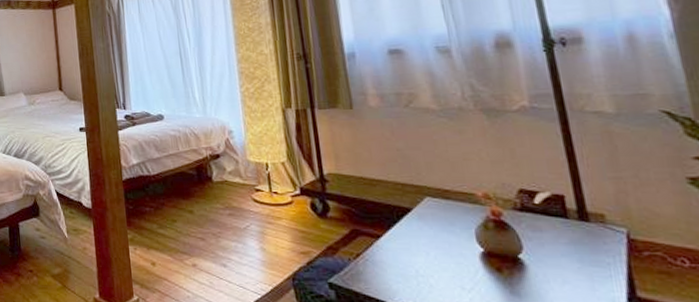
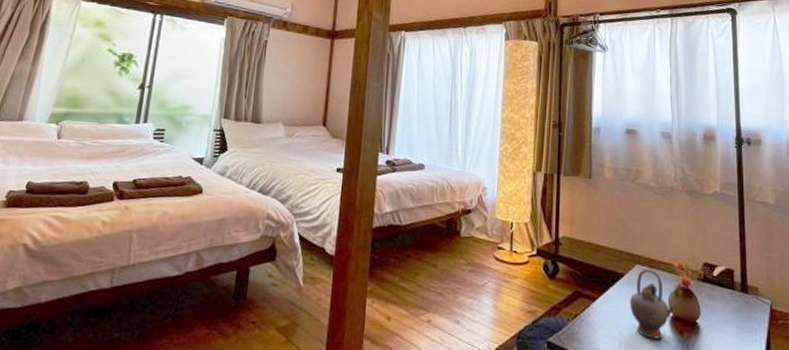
teapot: none [423,201,490,278] -> present [629,269,678,339]

